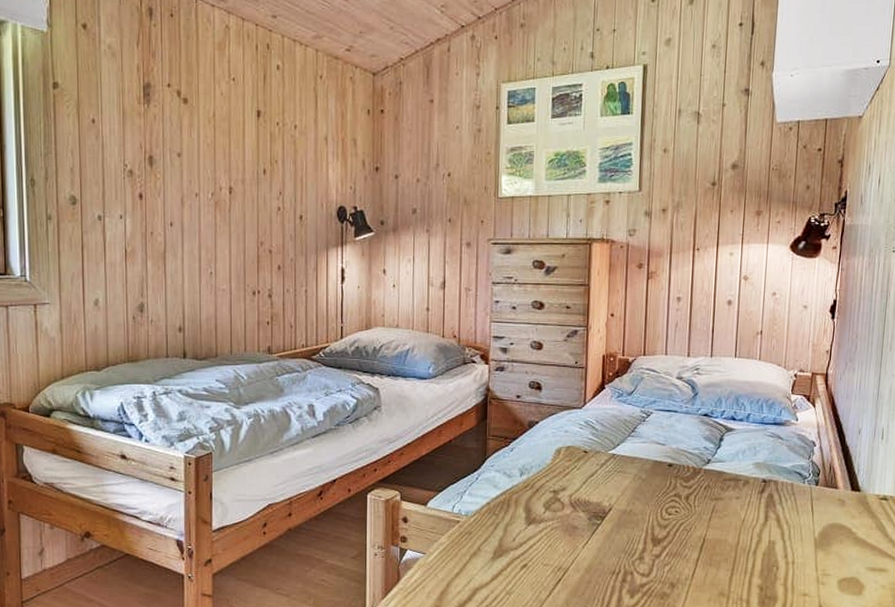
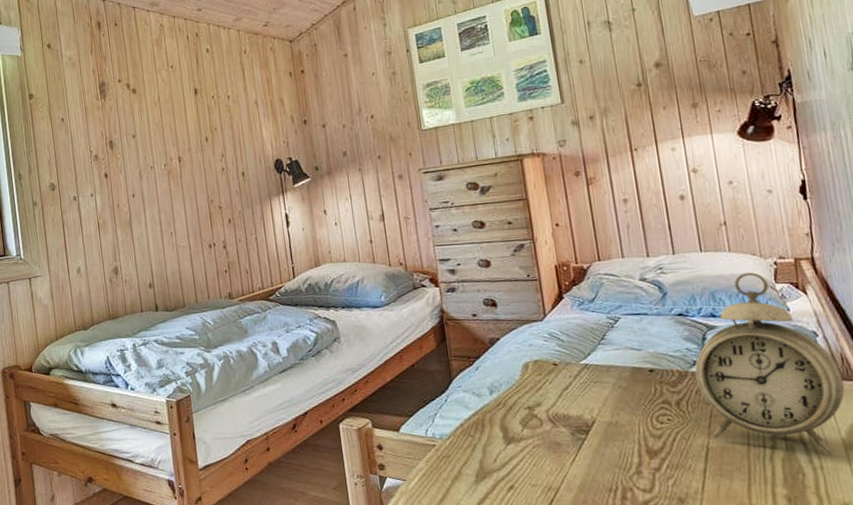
alarm clock: none [707,381,828,551] -> present [695,271,845,454]

